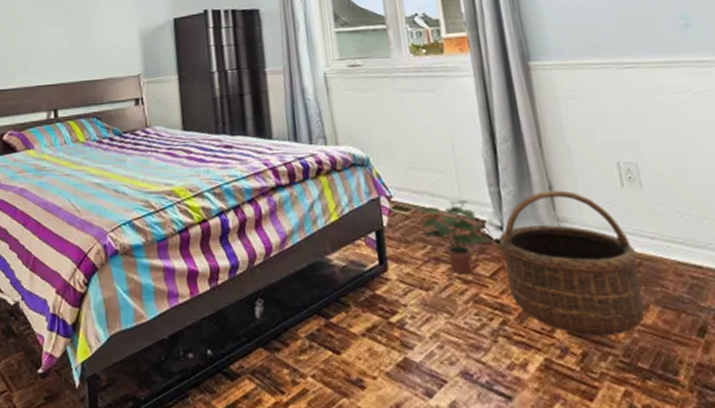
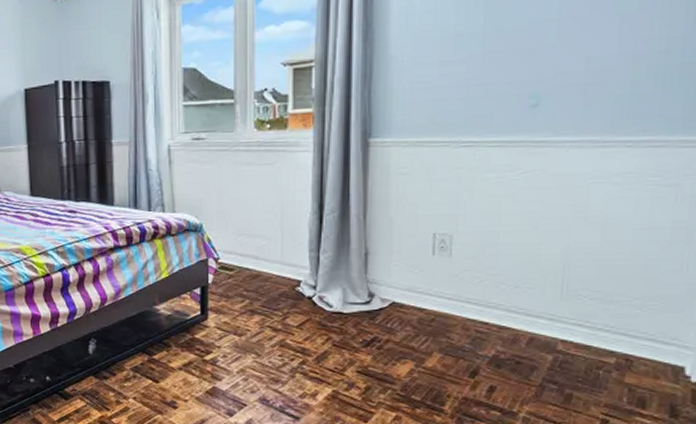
potted plant: present [420,200,493,274] -> none [243,263,305,324]
basket: present [499,190,644,337] -> none [311,256,432,375]

